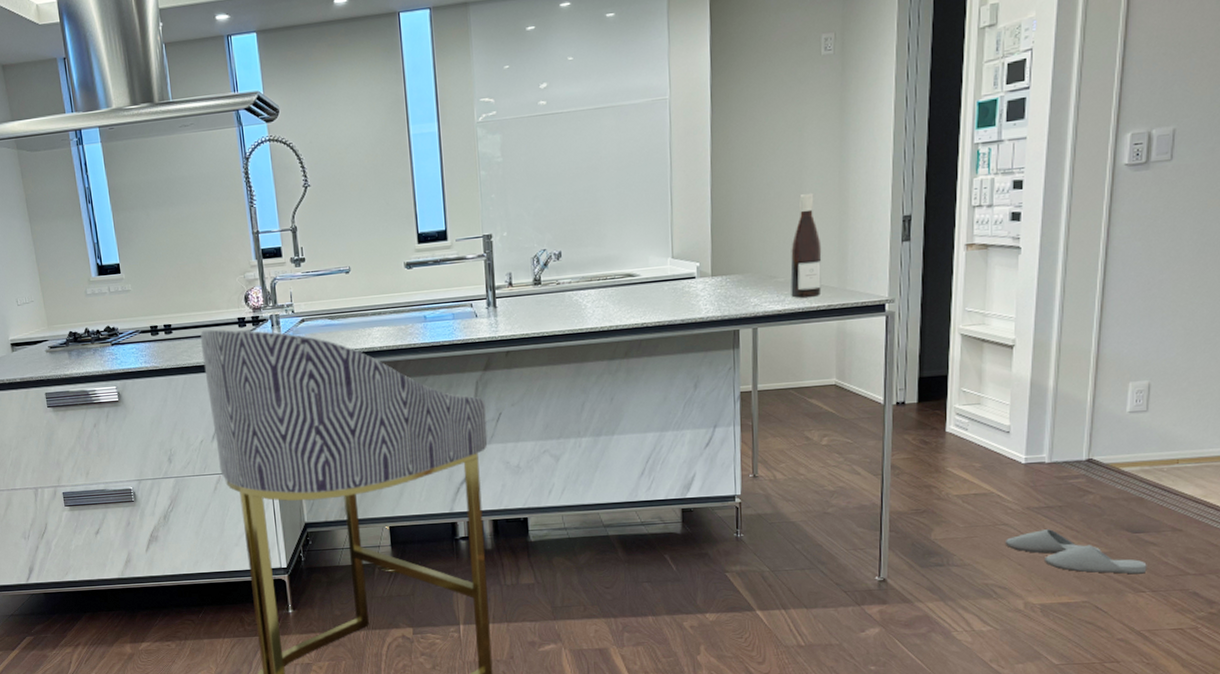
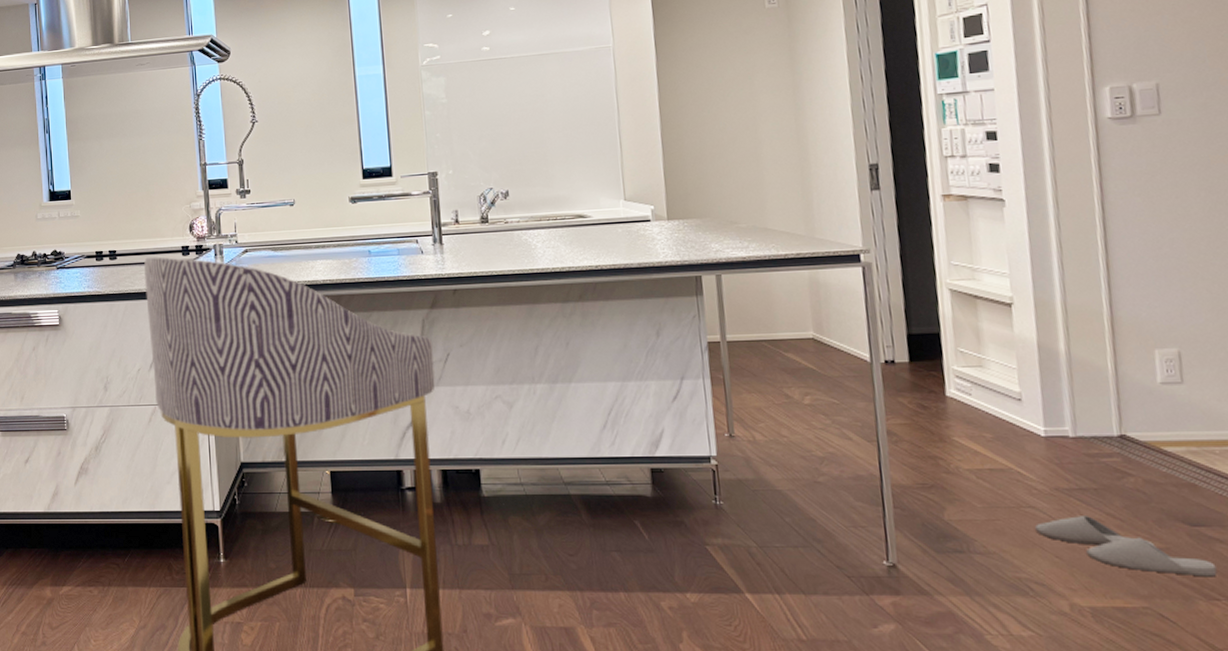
bottle: present [790,193,822,299] -> none [750,140,788,246]

